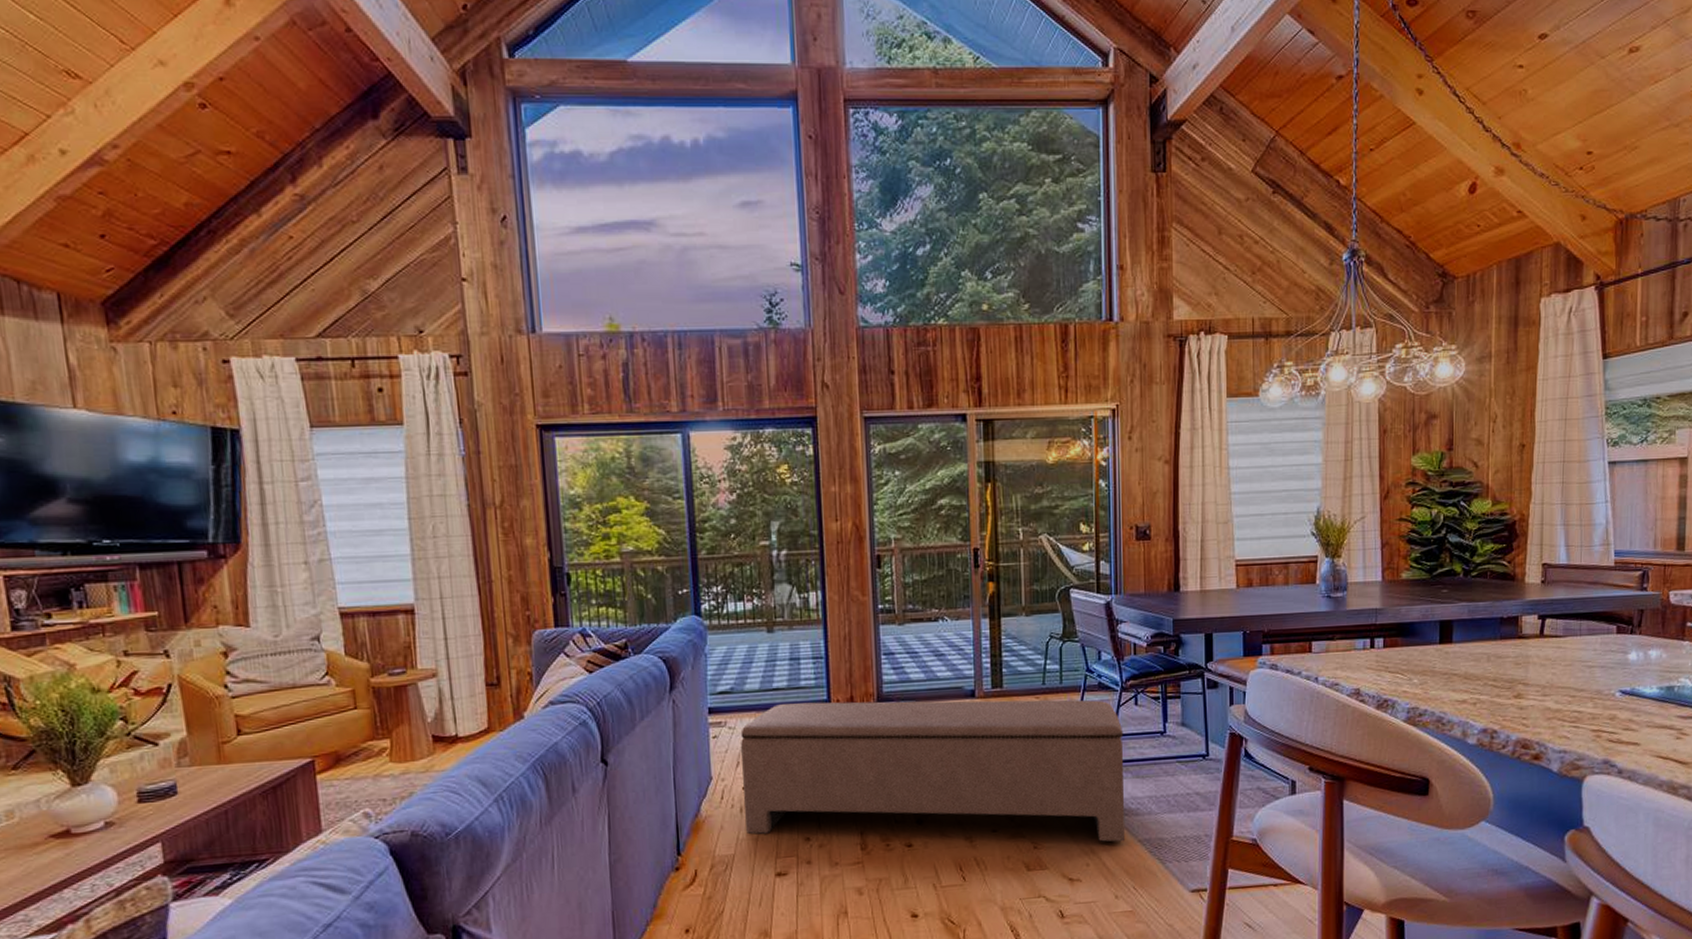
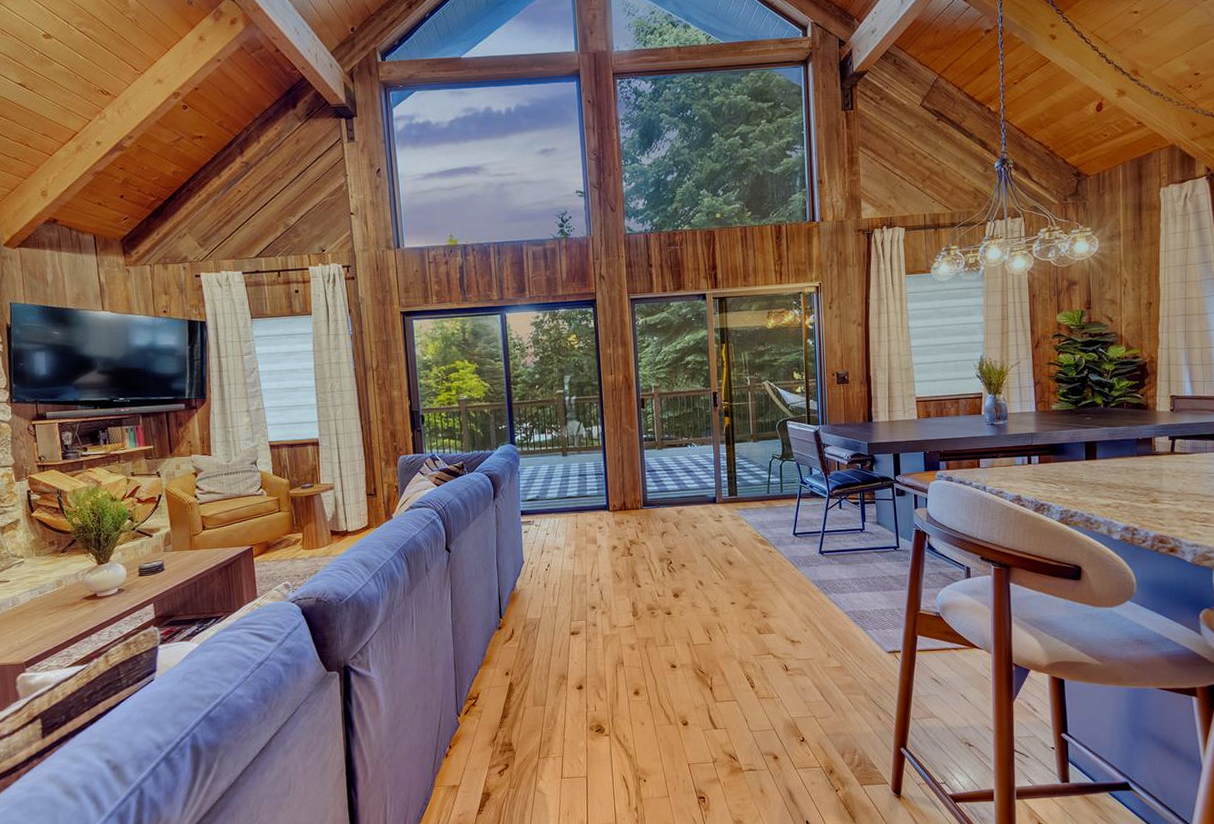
bench: present [740,700,1126,842] -> none [544,504,835,613]

